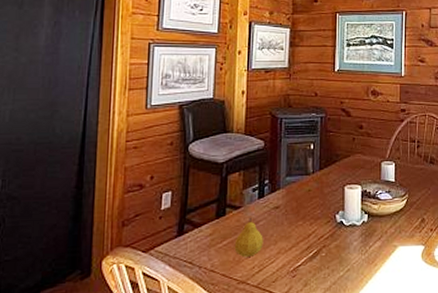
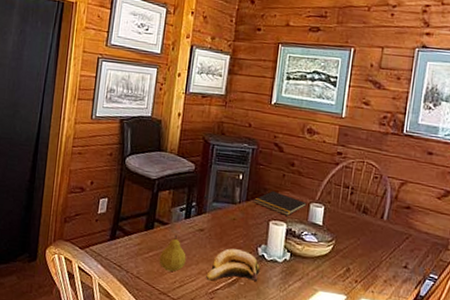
banana: none [286,220,339,259] -> present [206,248,260,281]
notepad: none [327,156,378,178] -> present [254,191,307,216]

